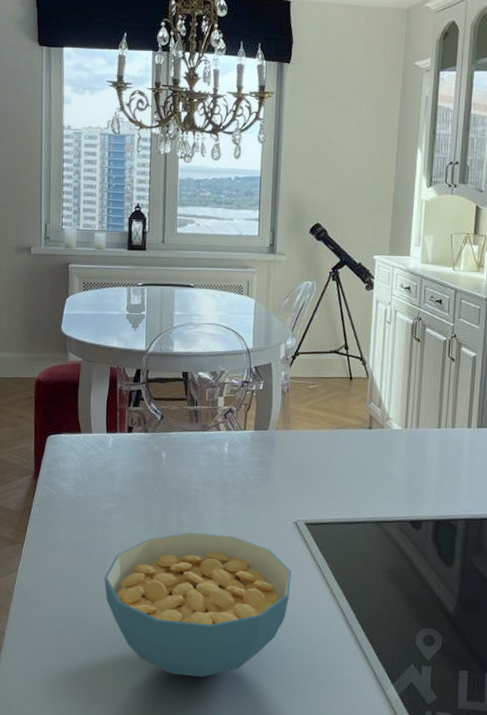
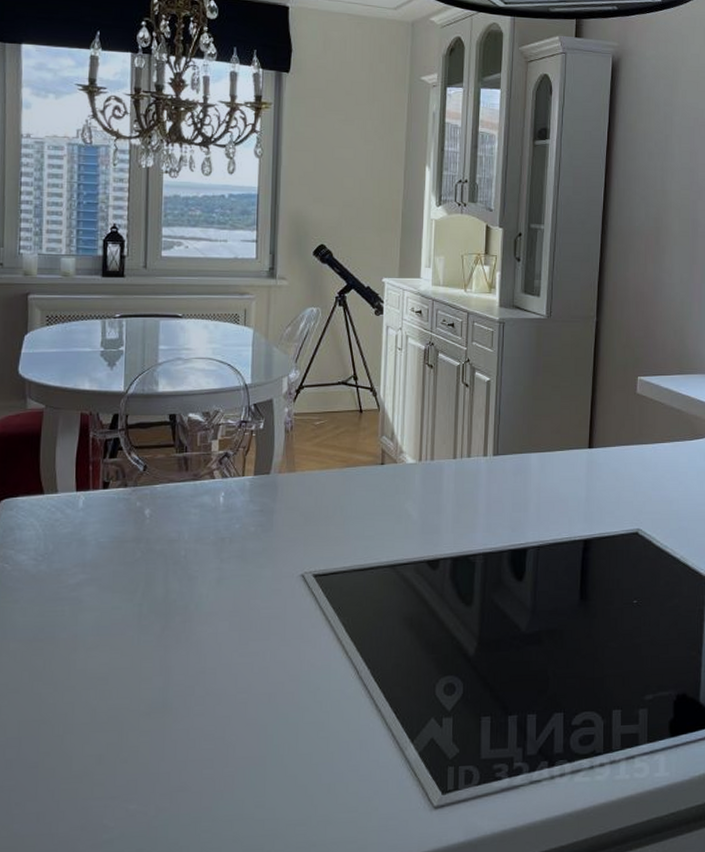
cereal bowl: present [104,532,292,677] -> none [73,598,299,770]

